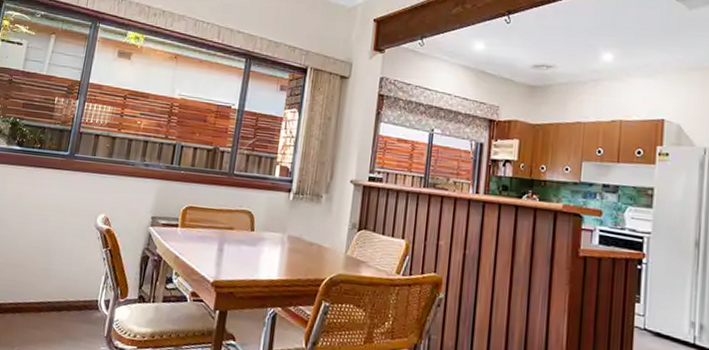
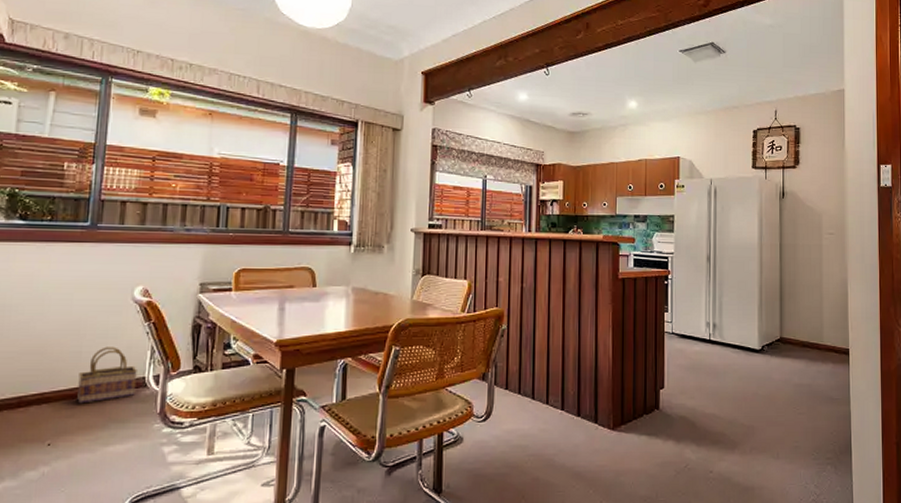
basket: none [42,267,92,318] -> present [77,346,137,404]

